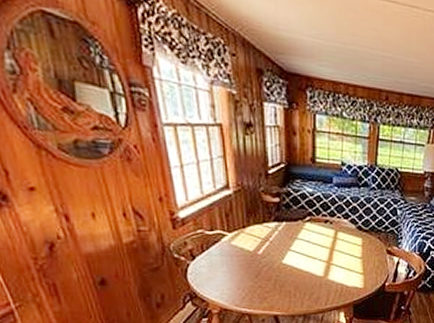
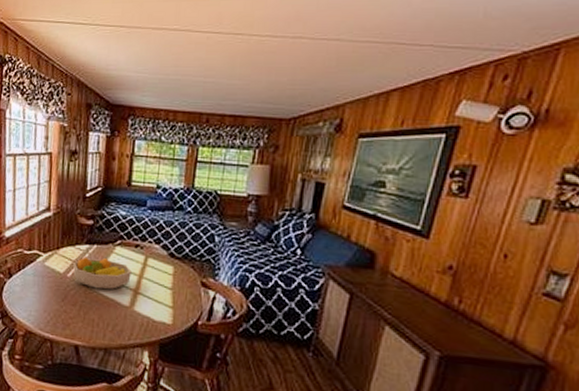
fruit bowl: none [262,233,323,264] -> present [72,256,132,290]

